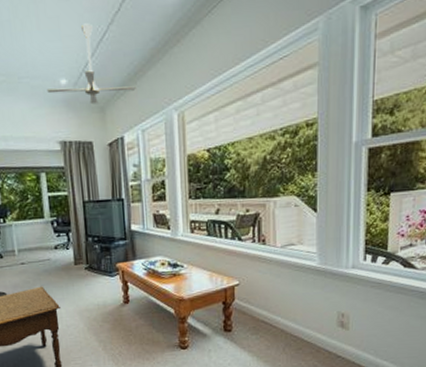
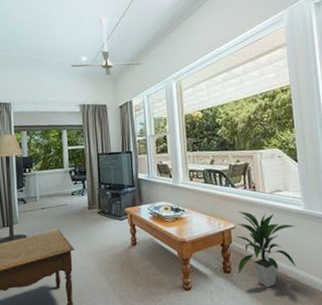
indoor plant: none [239,267,307,347] -> present [235,211,297,288]

